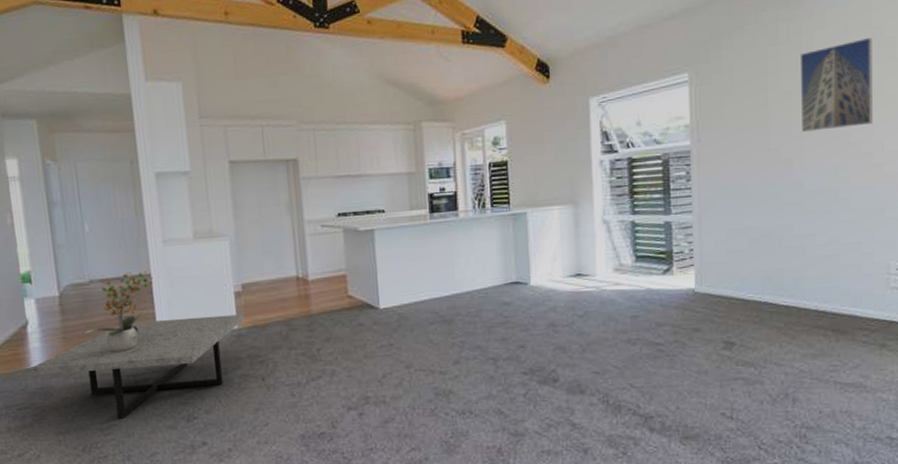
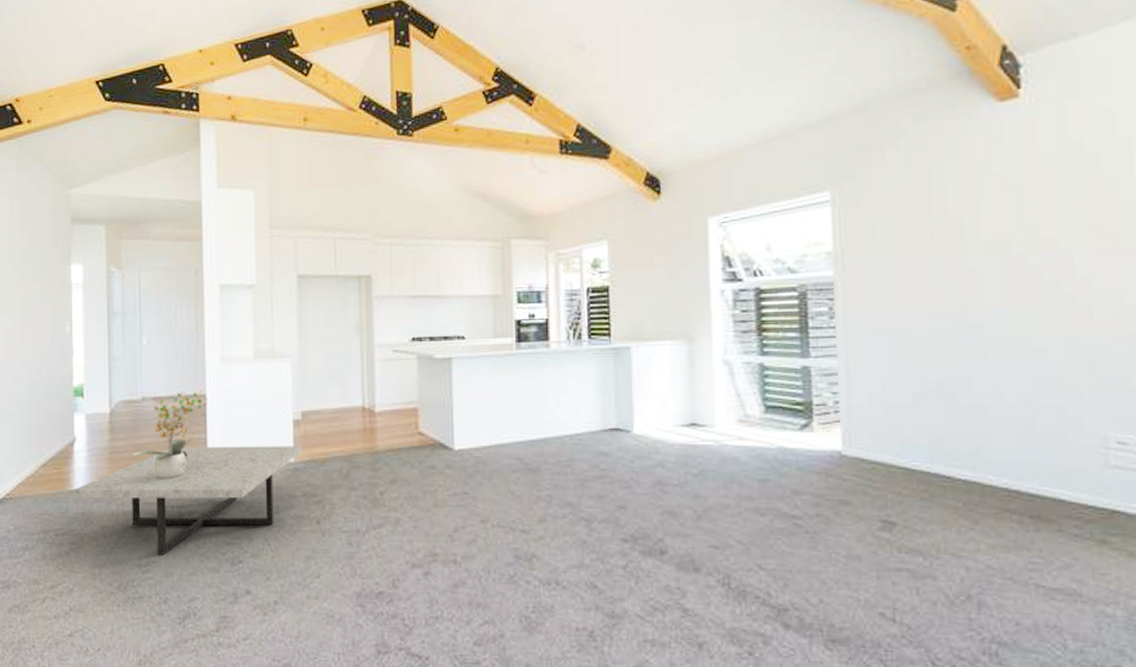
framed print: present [799,37,873,132] -> none [972,153,1074,265]

